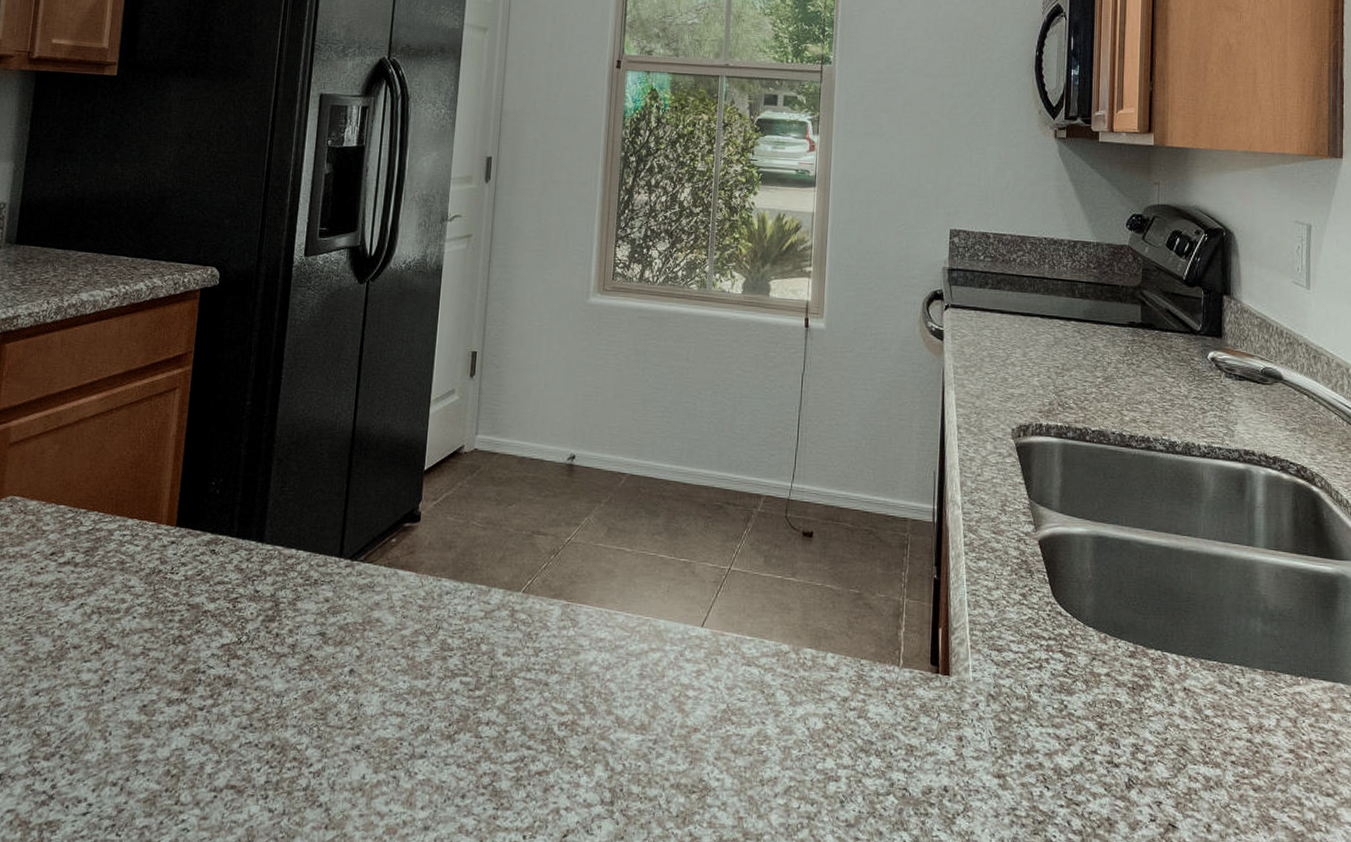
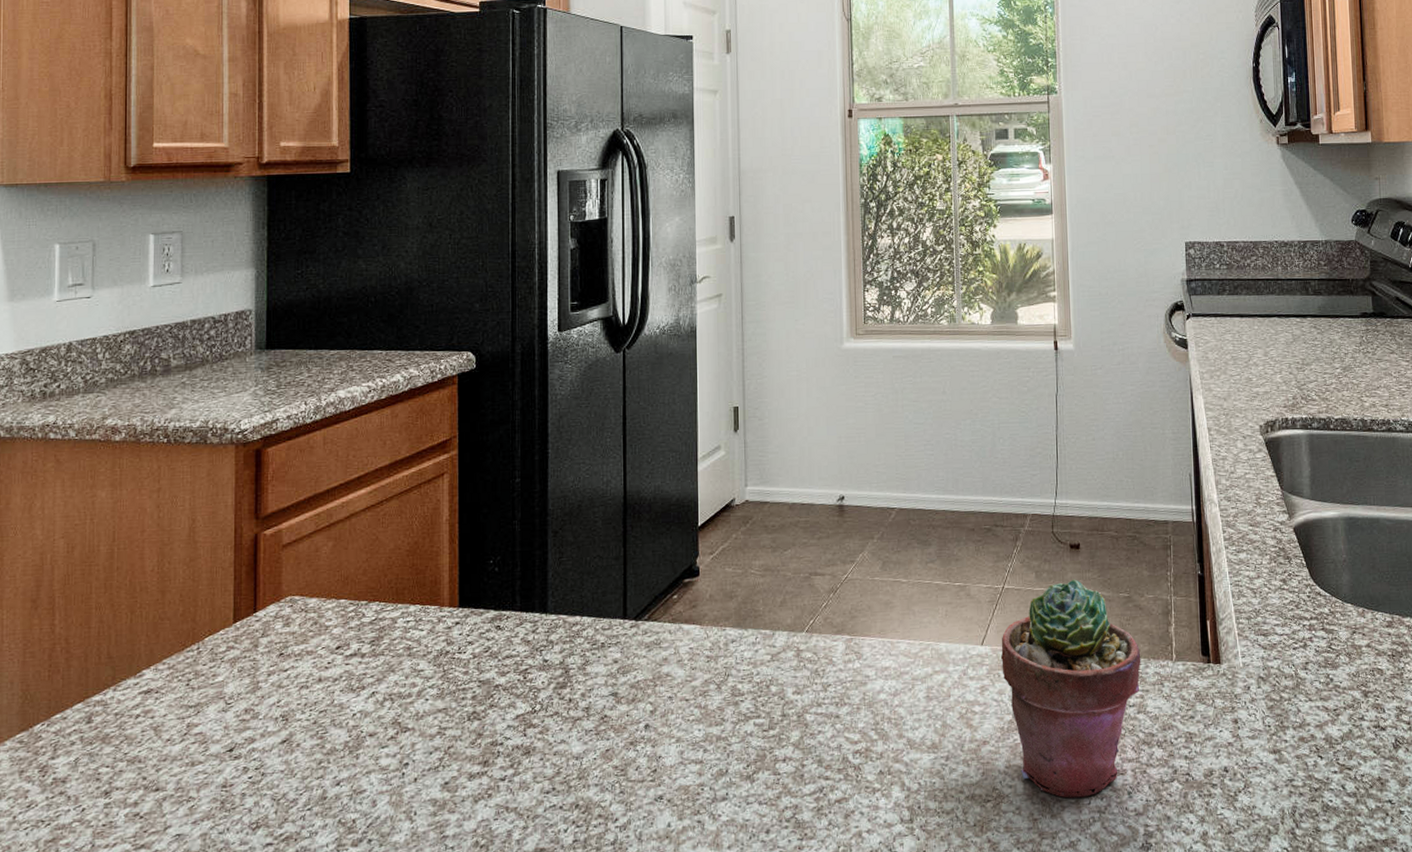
potted succulent: none [720,568,867,801] -> present [1000,579,1141,798]

